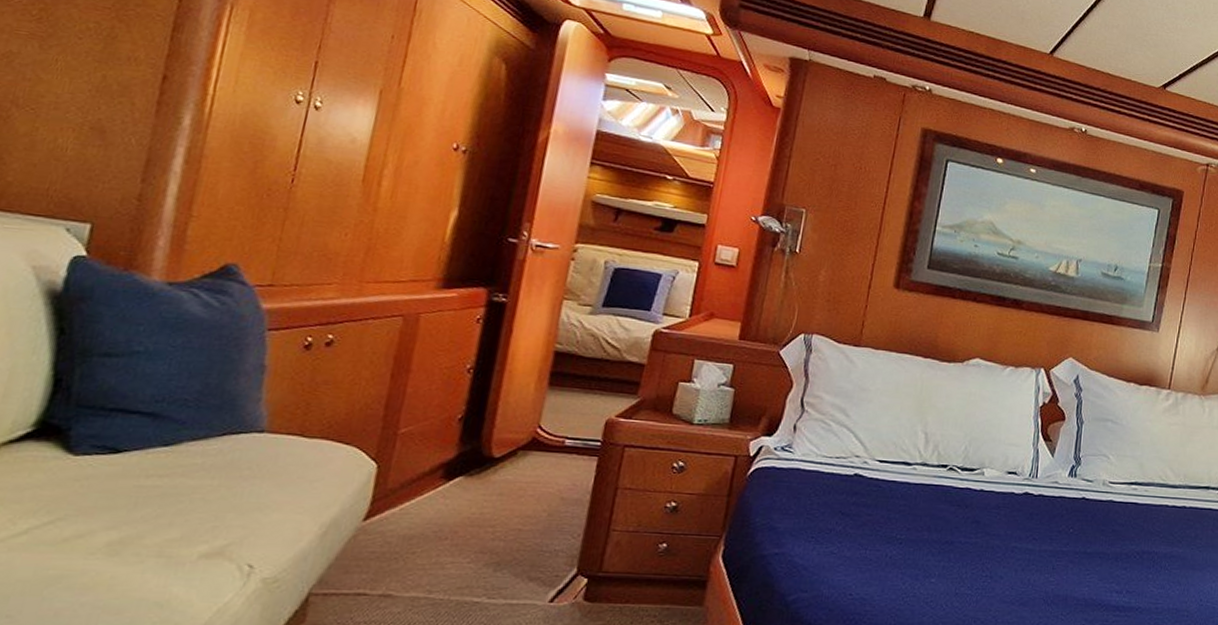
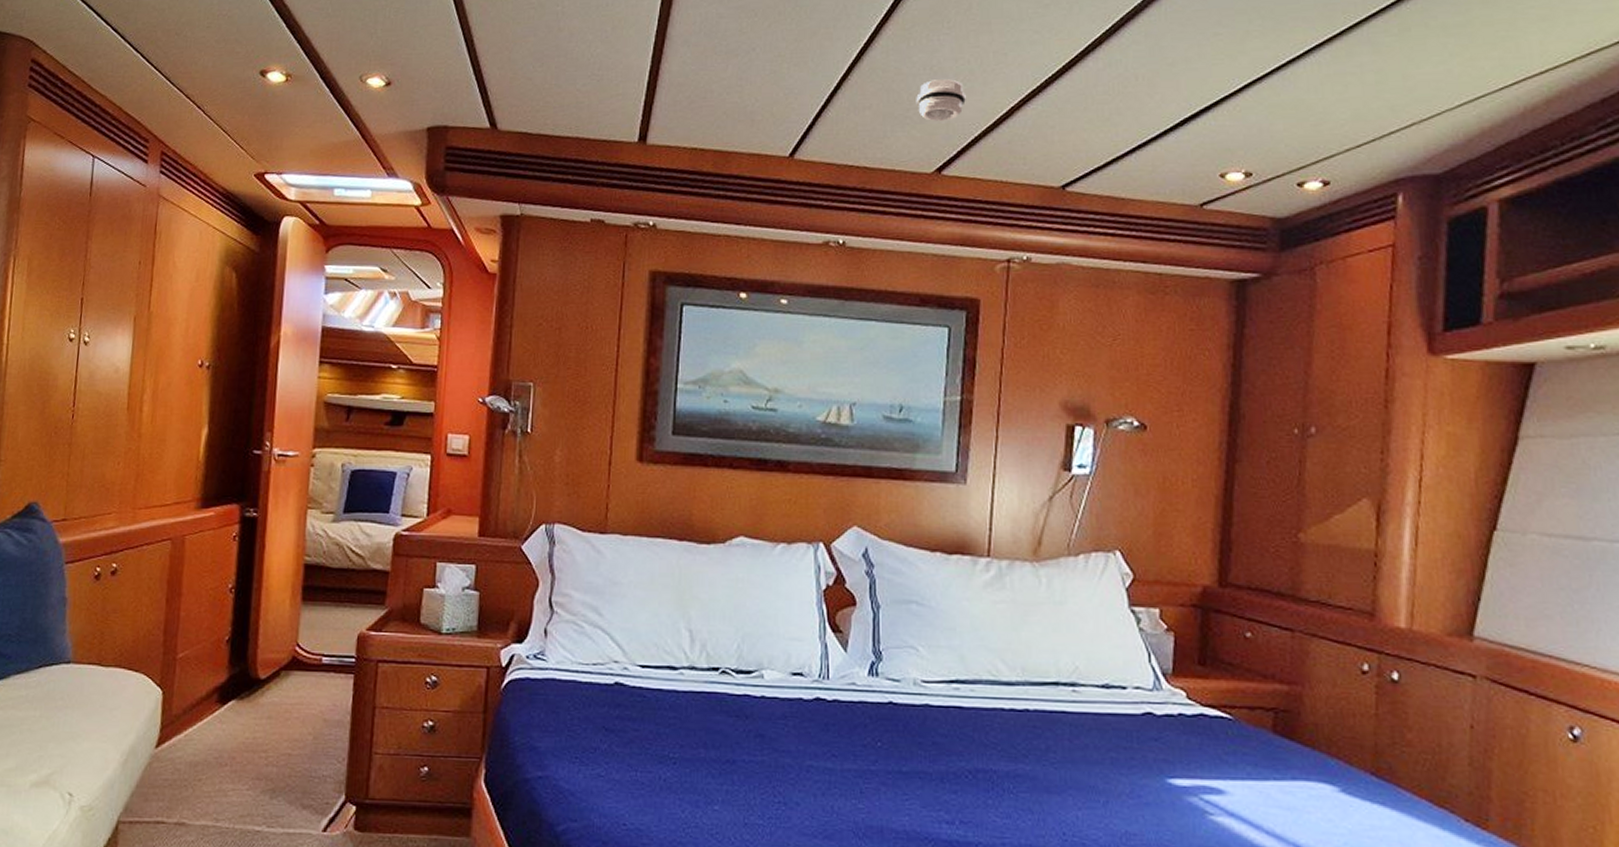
smoke detector: none [1153,15,1190,49] -> present [916,79,966,121]

